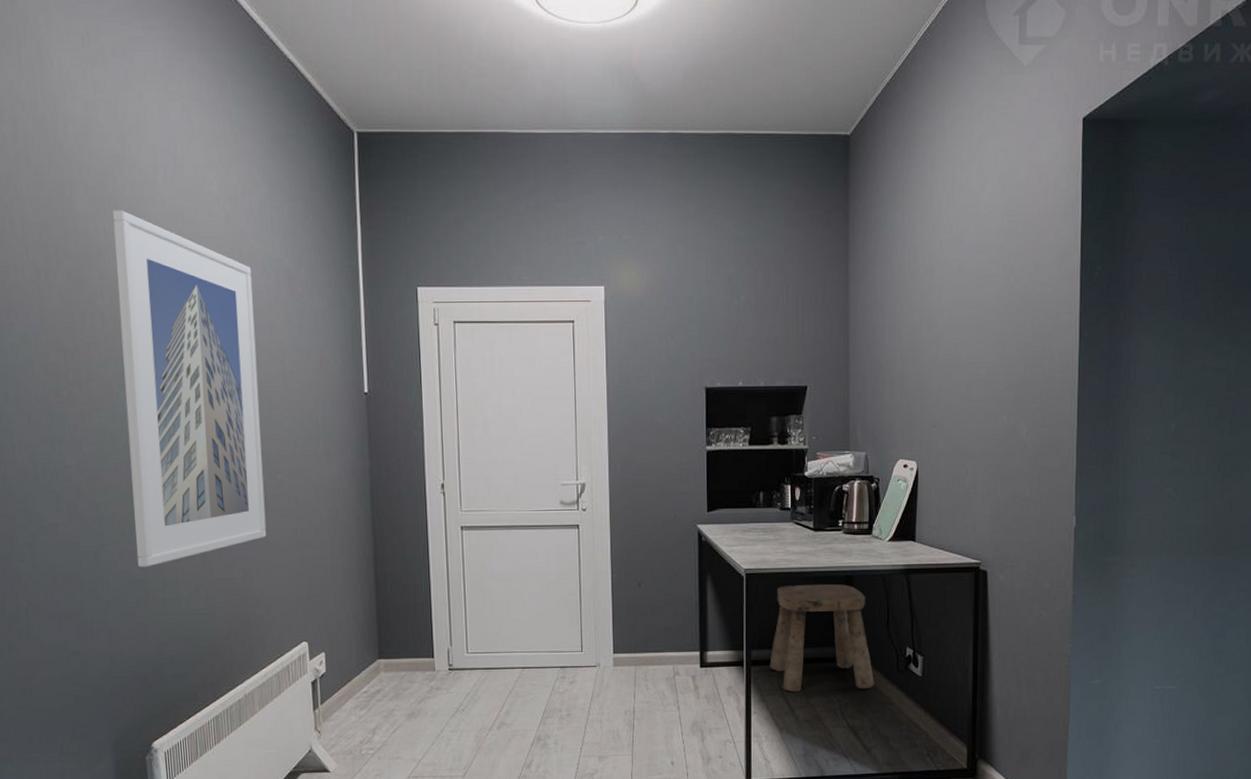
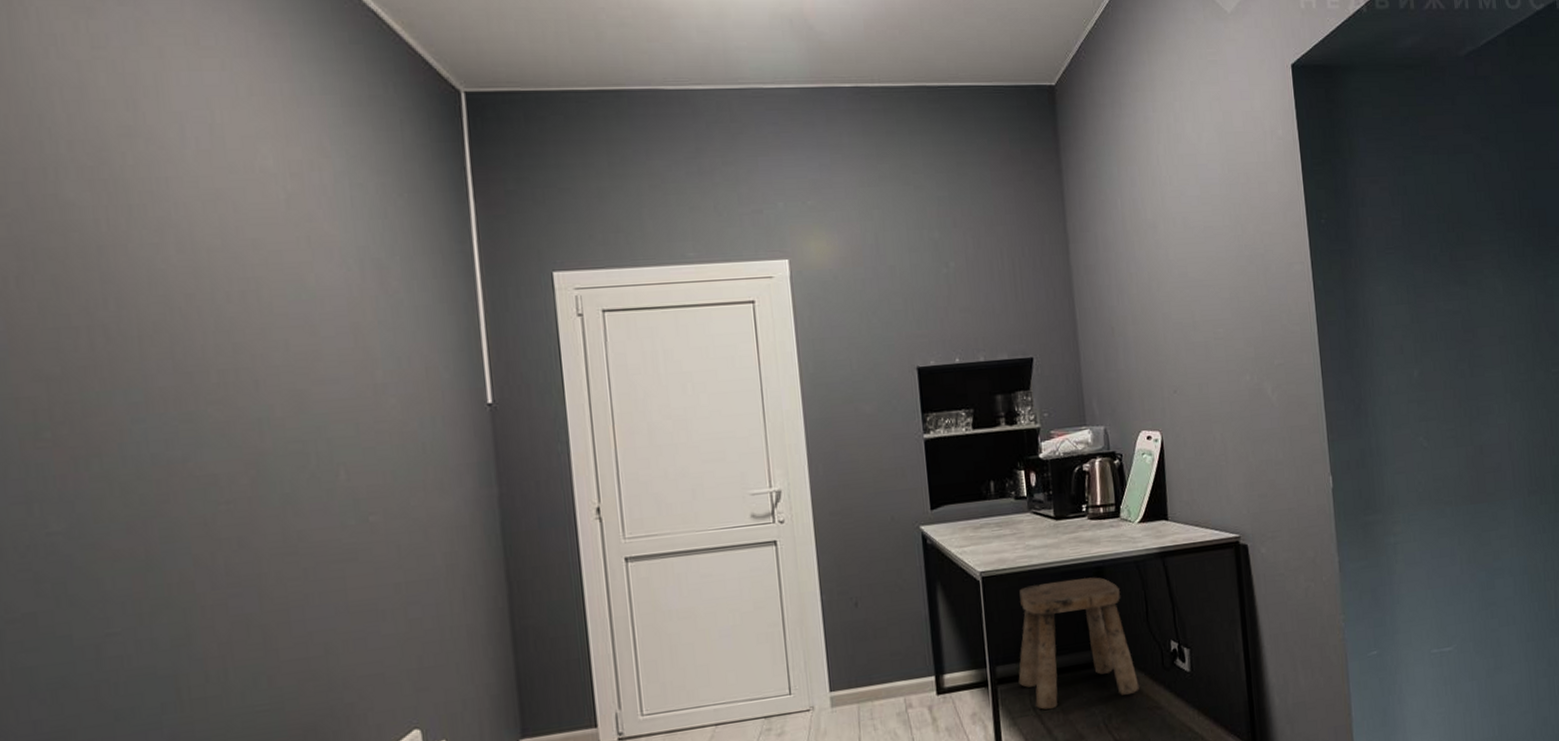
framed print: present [113,210,267,567] -> none [120,194,357,659]

